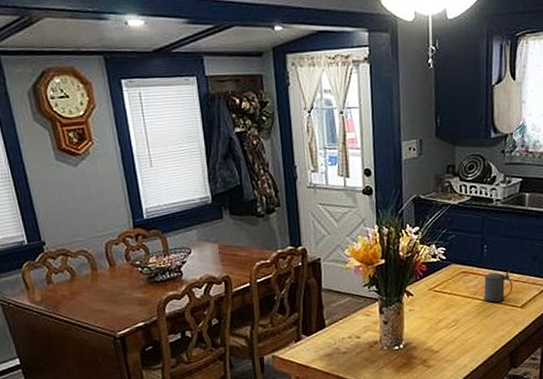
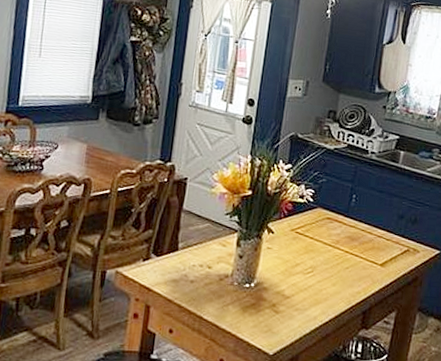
beer stein: present [484,270,513,303] -> none [345,223,376,256]

